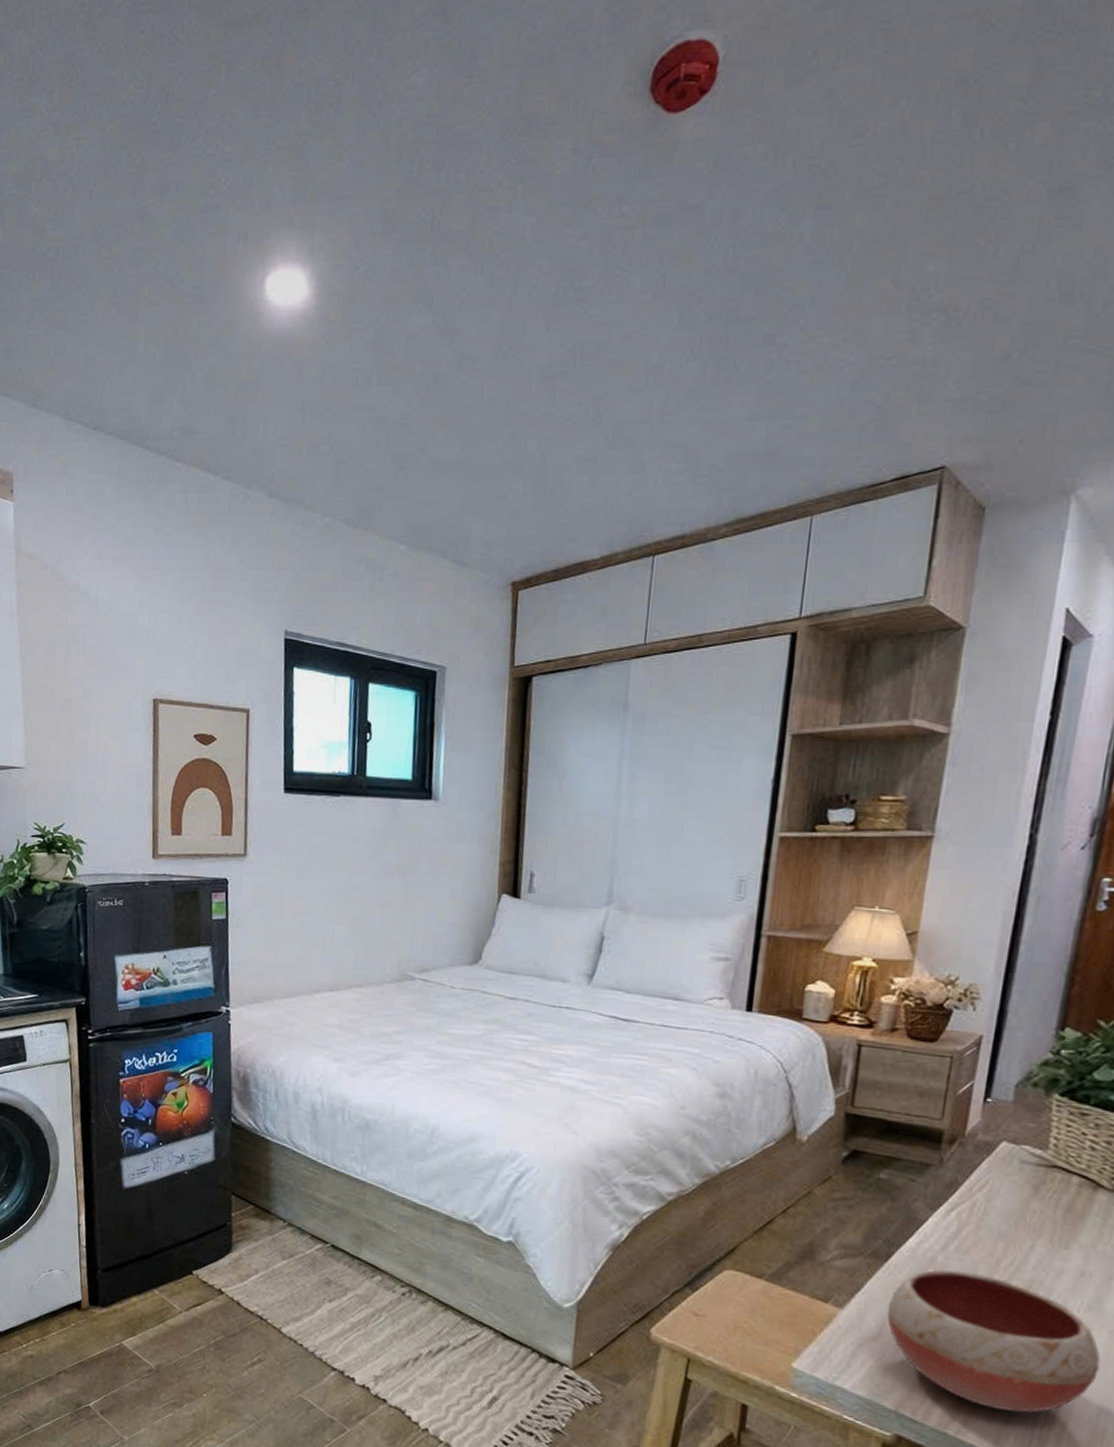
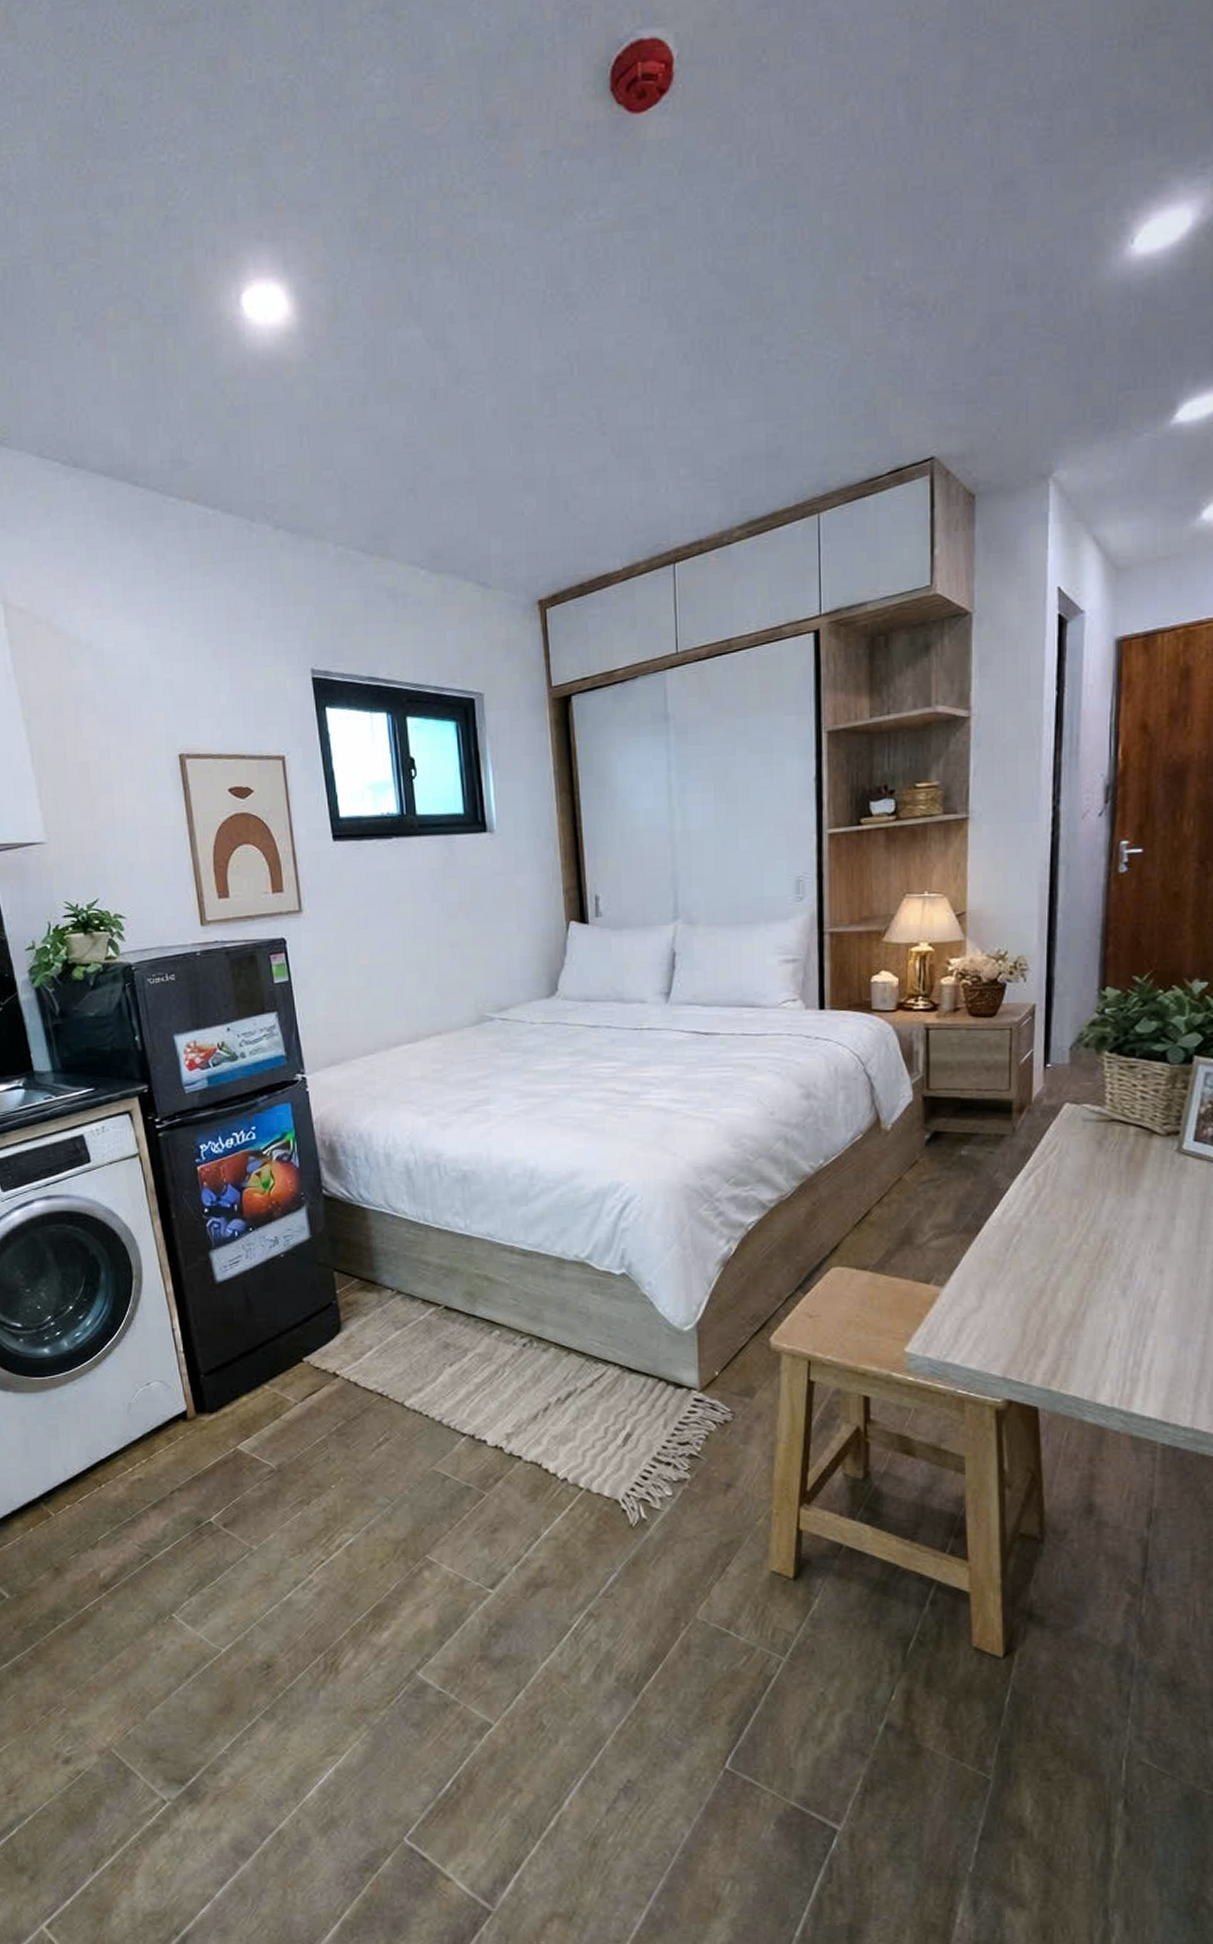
bowl: present [887,1269,1101,1413] -> none [984,1232,1174,1359]

